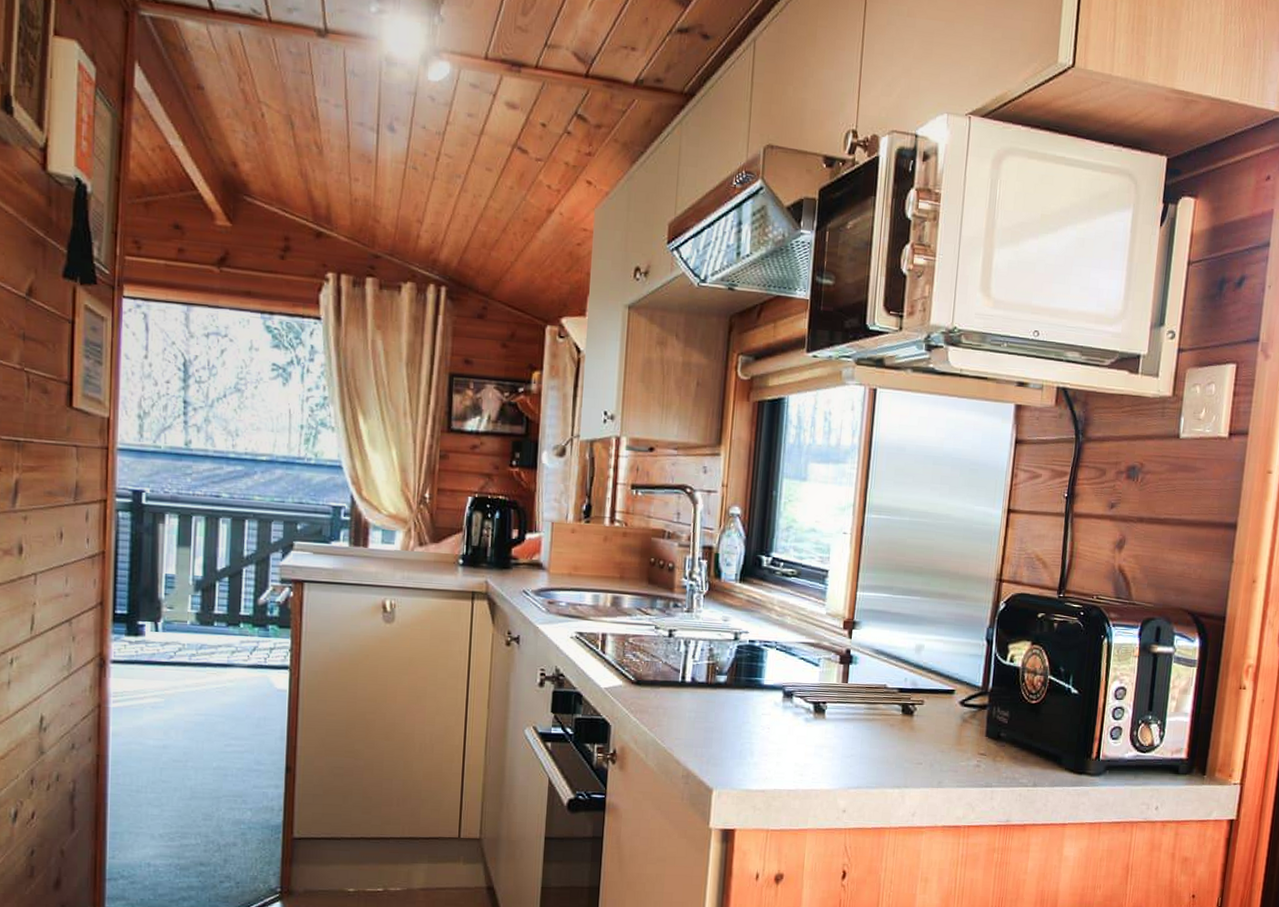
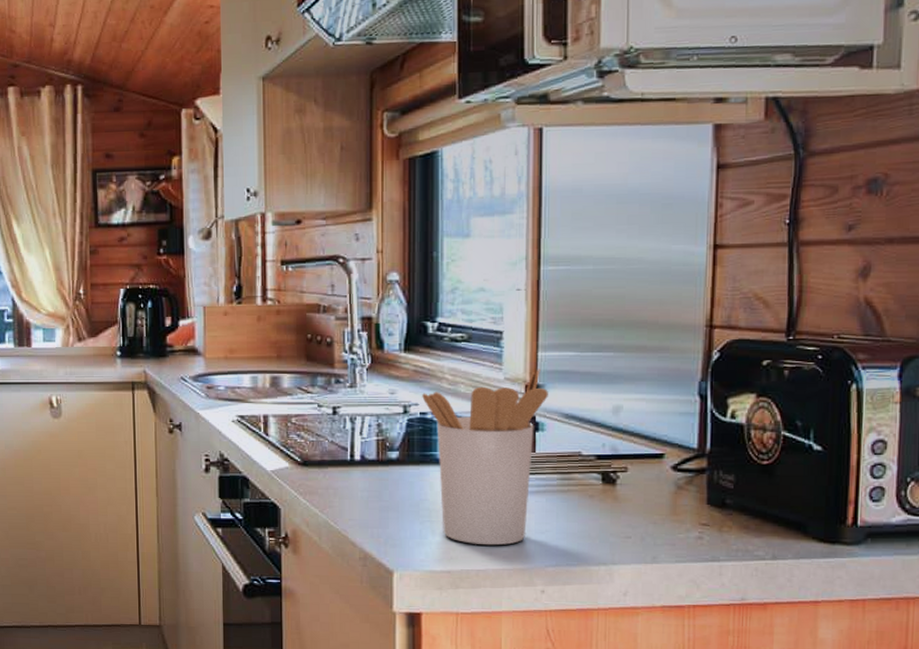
utensil holder: none [752,606,863,768] -> present [422,368,548,546]

